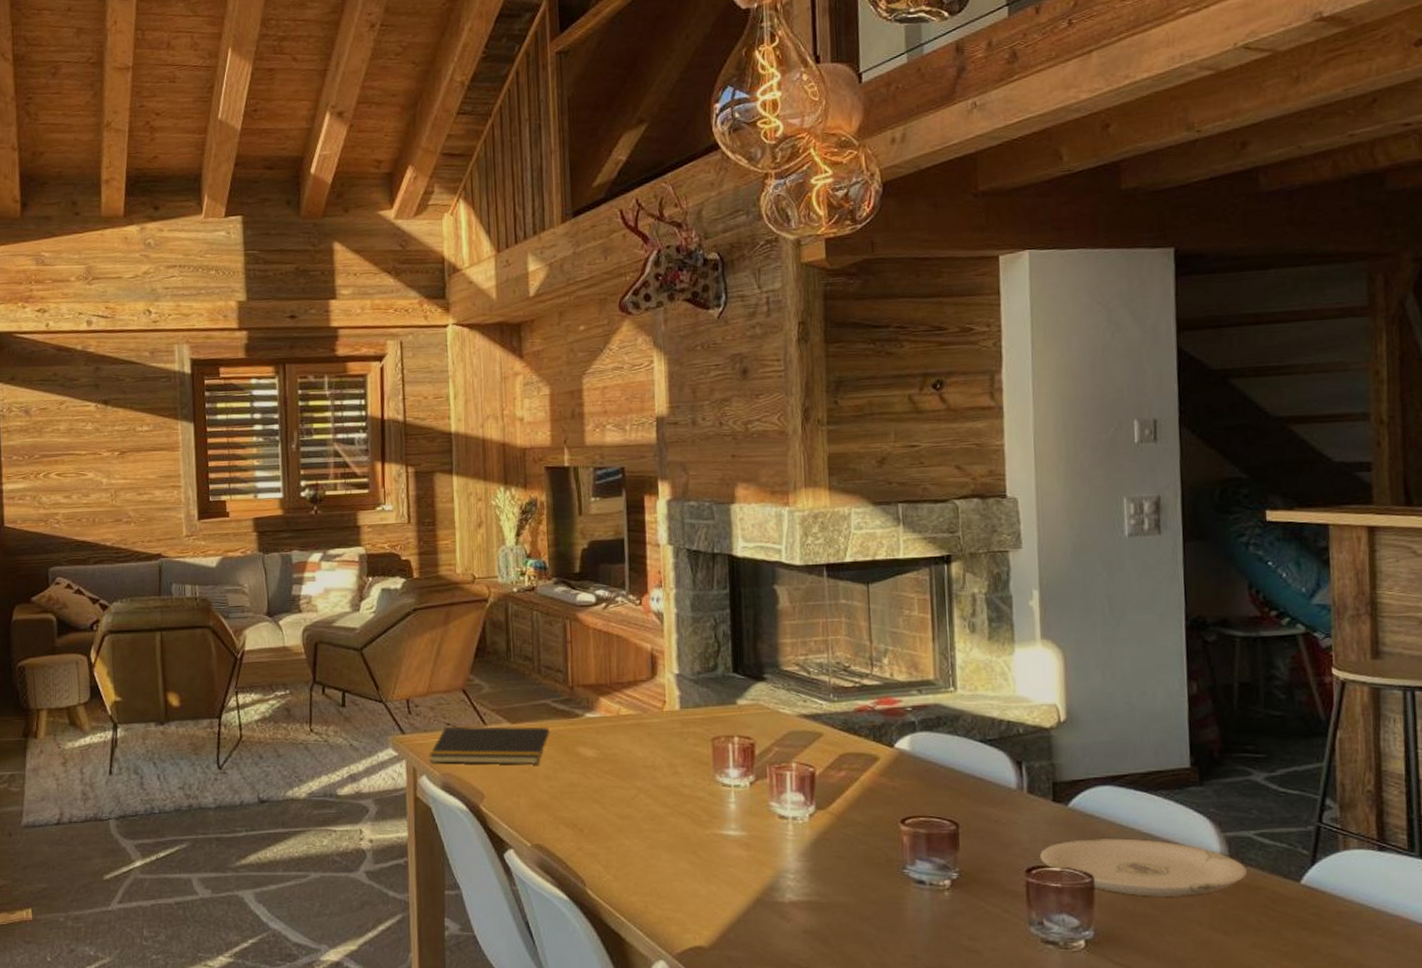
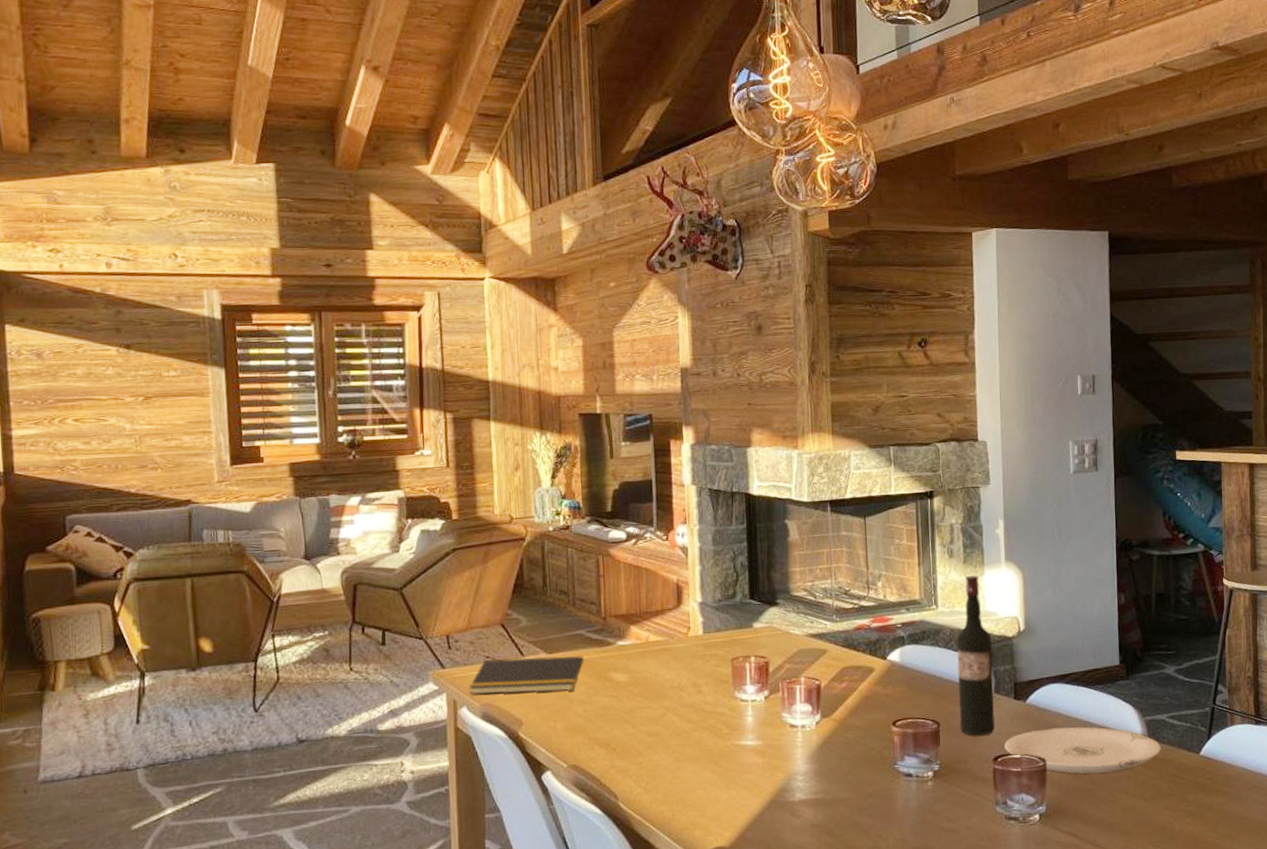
wine bottle: none [979,654,1029,842] -> present [956,575,995,736]

